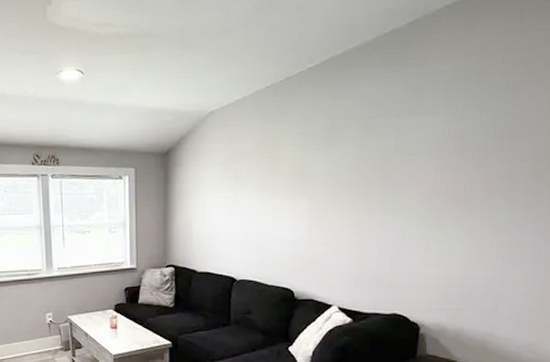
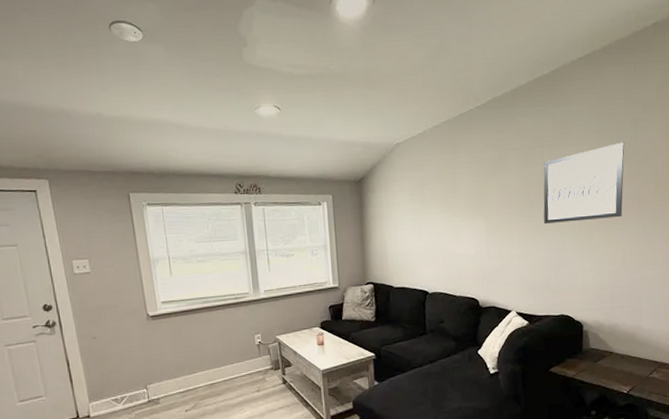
wall art: none [382,110,497,207] -> present [543,142,625,224]

